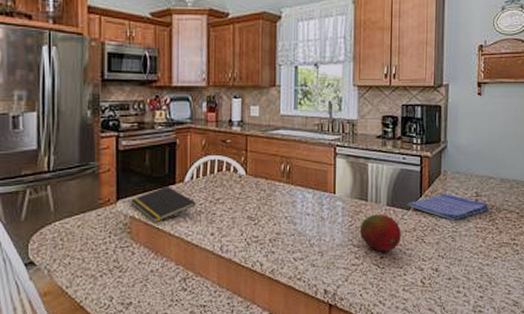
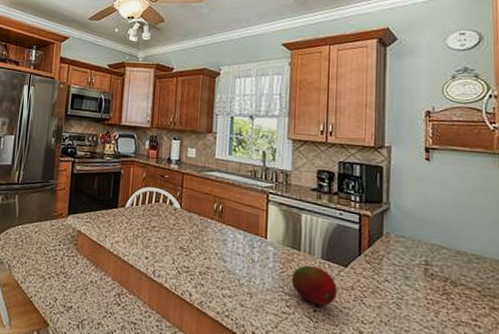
notepad: present [130,185,196,223] -> none [78,208,134,240]
dish towel: present [407,194,488,221] -> none [343,256,441,287]

